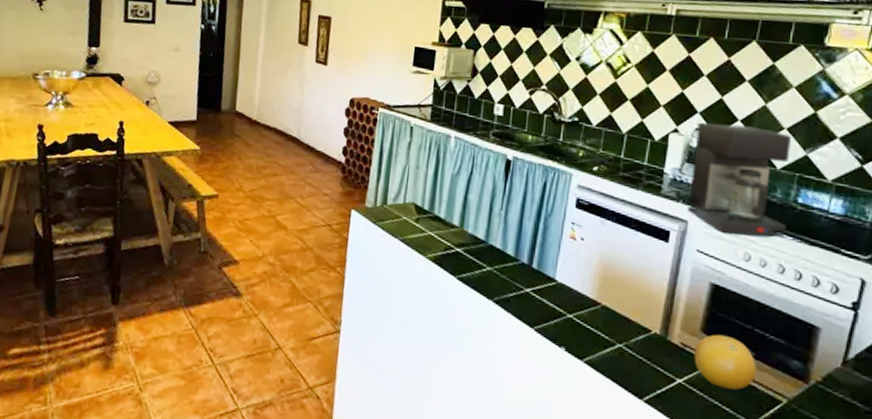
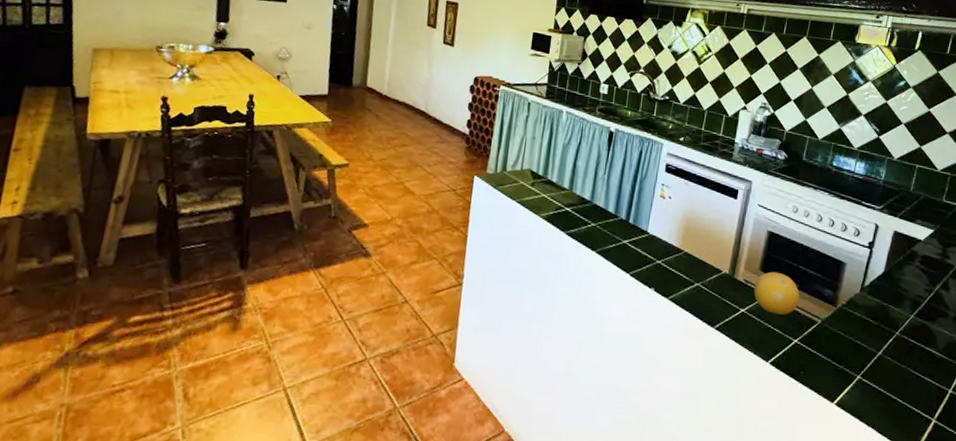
coffee maker: present [687,123,791,238] -> none [751,102,829,194]

